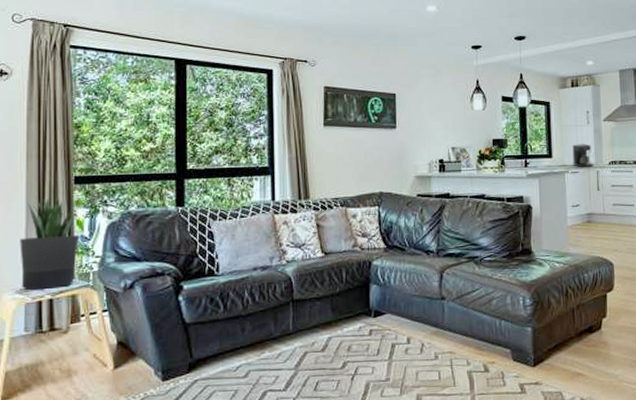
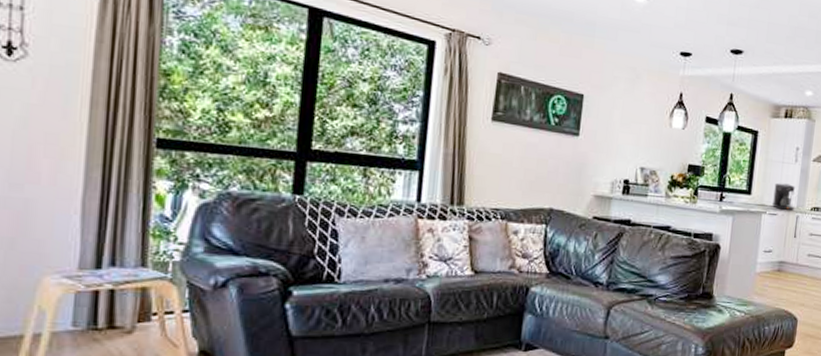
planter: present [20,195,80,290] -> none [72,155,159,277]

